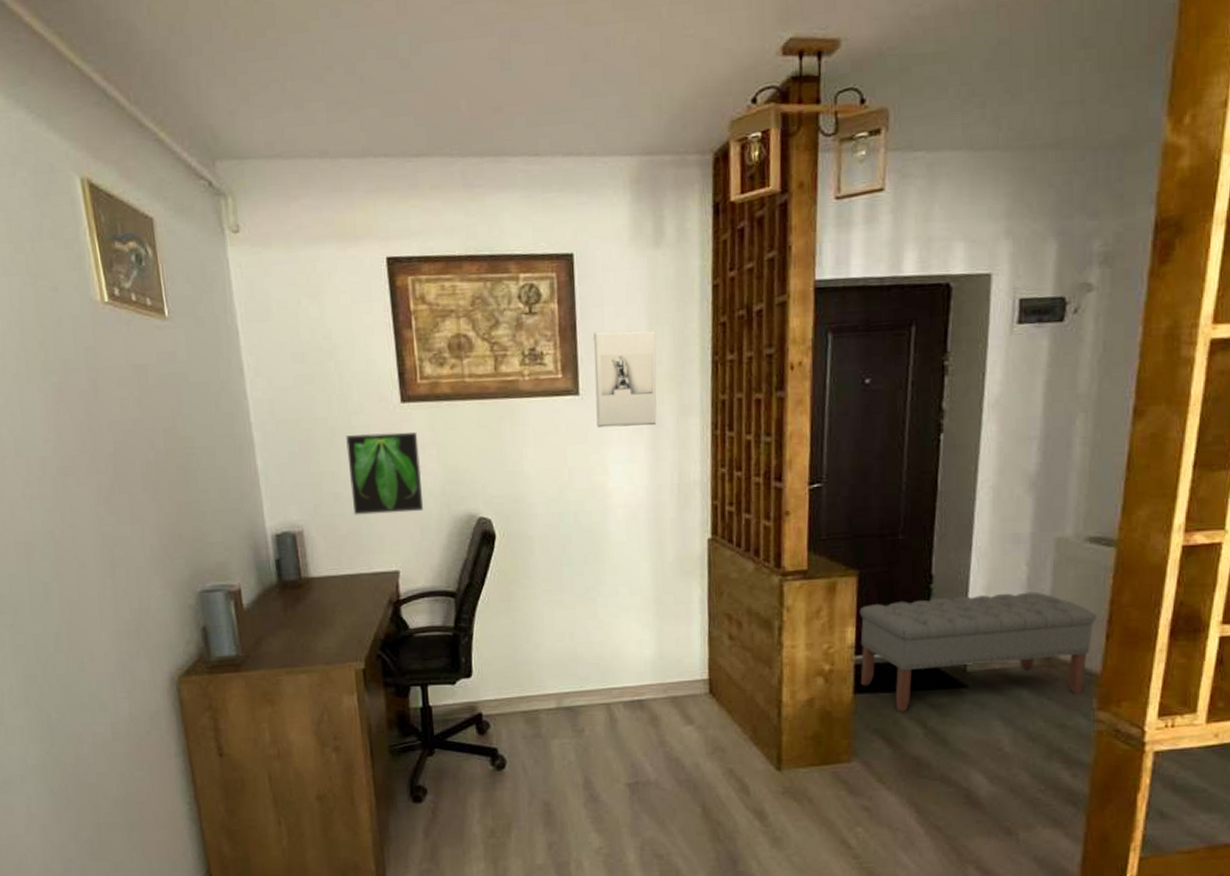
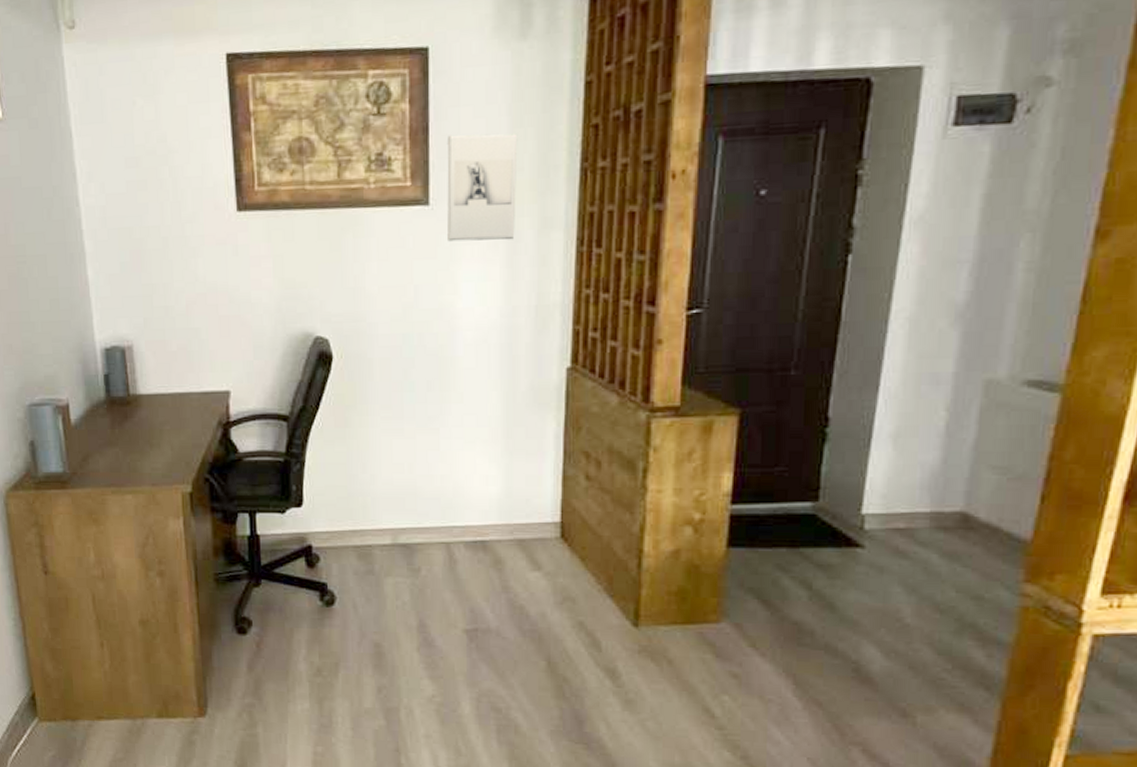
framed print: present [346,432,424,515] -> none [179,243,258,331]
bench: present [859,591,1096,712] -> none [735,441,1030,571]

